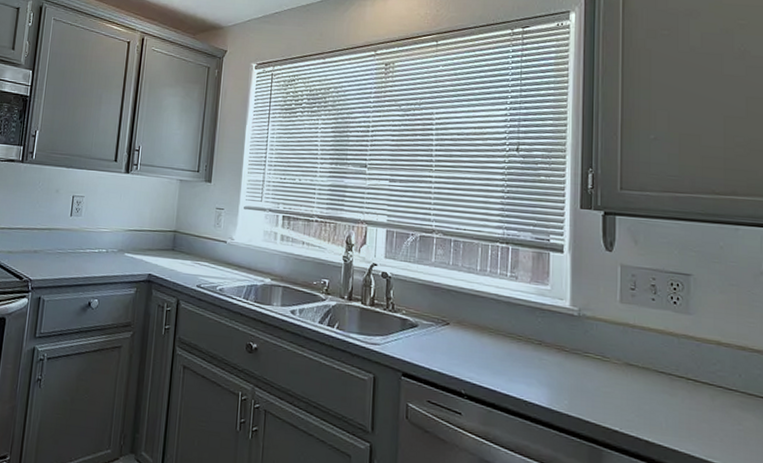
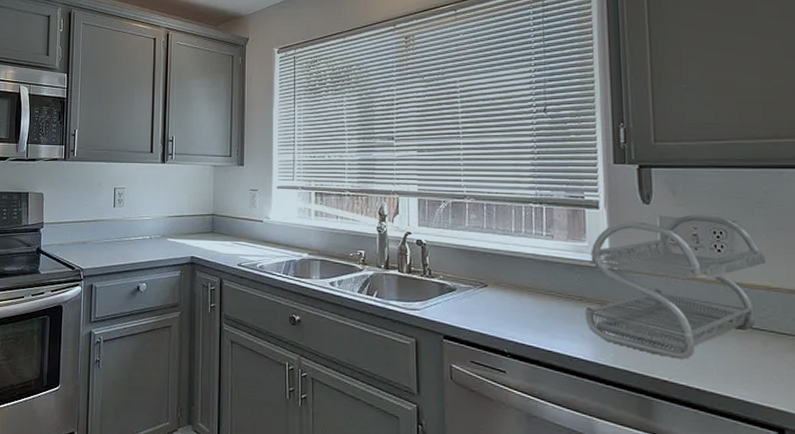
dish rack: none [543,265,718,410] -> present [585,215,766,359]

